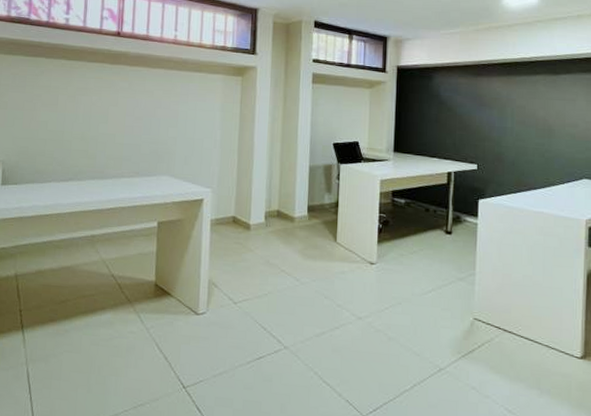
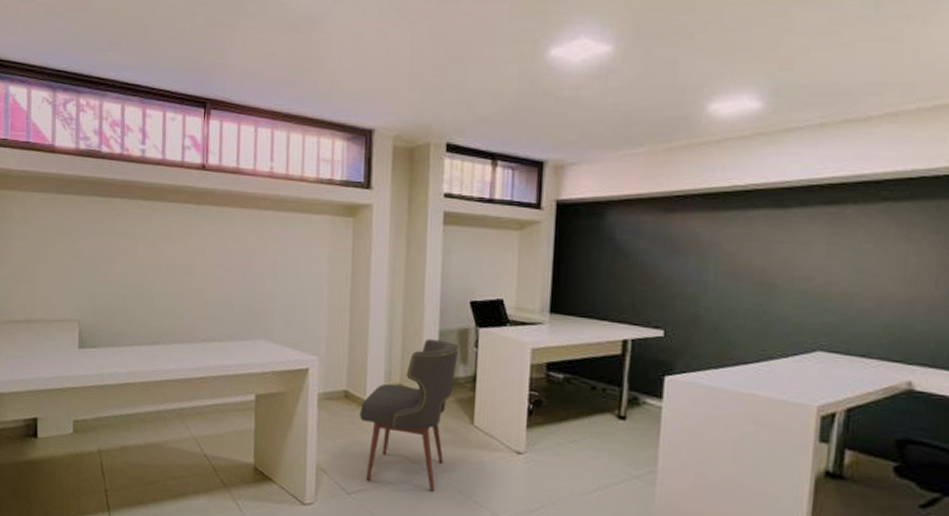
chair: none [245,173,325,298] -> present [360,339,460,492]

